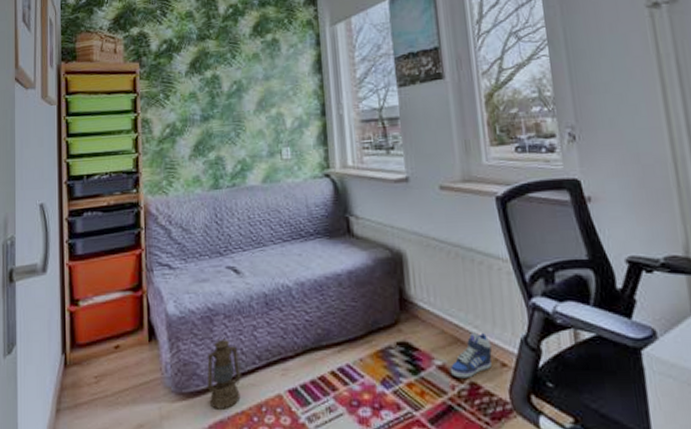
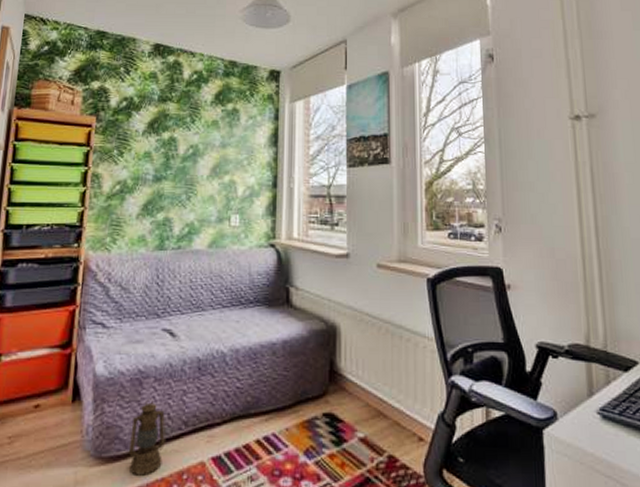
sneaker: present [449,332,492,378] -> none [370,406,411,451]

